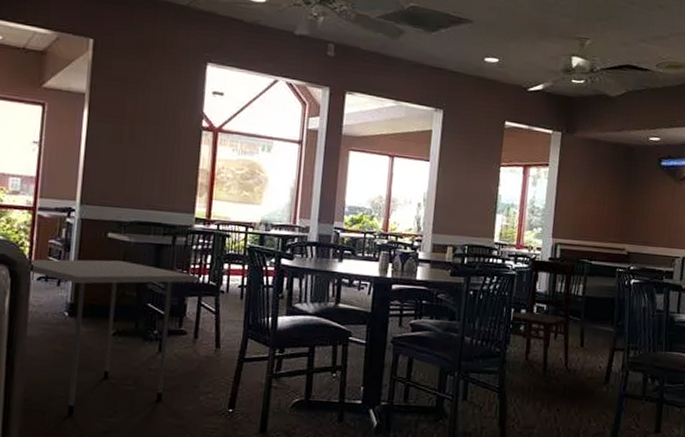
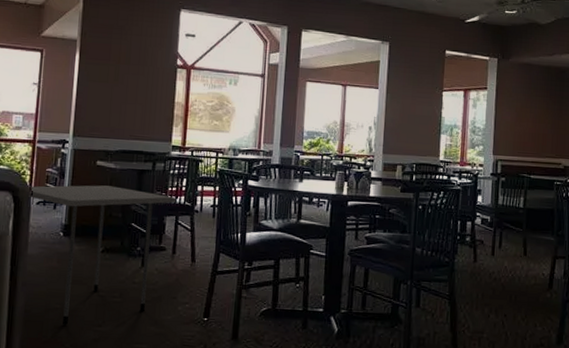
dining chair: present [509,259,576,376] -> none [456,174,516,283]

